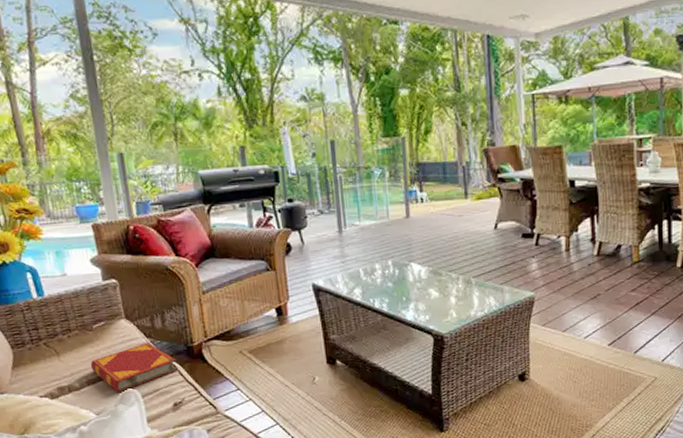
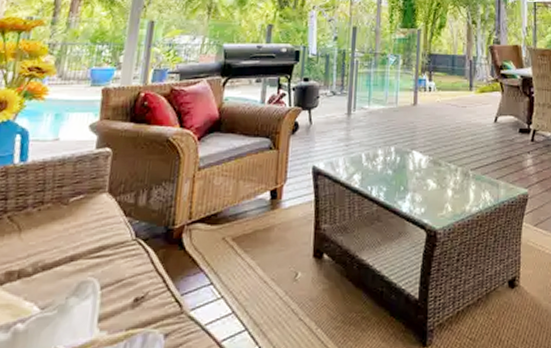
hardback book: present [90,342,178,393] -> none [52,221,151,283]

